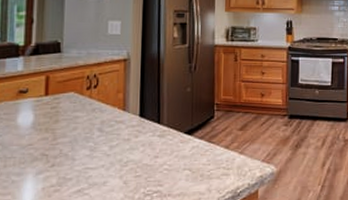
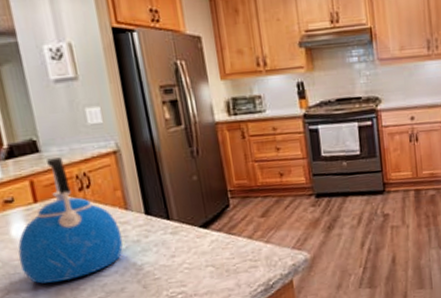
kettle: none [19,59,115,170] -> present [18,157,123,284]

